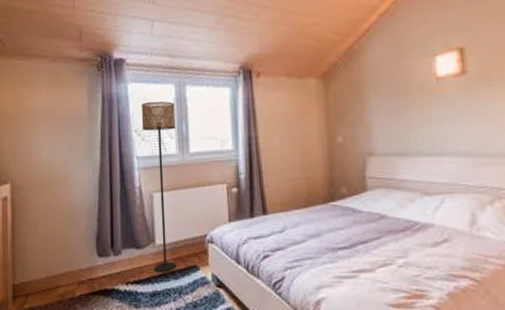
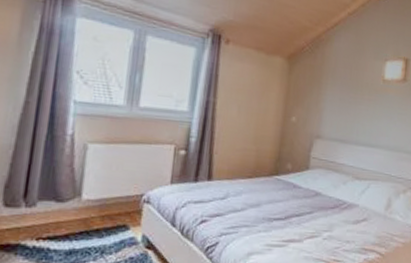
floor lamp: present [141,101,177,273] -> none [75,43,131,230]

